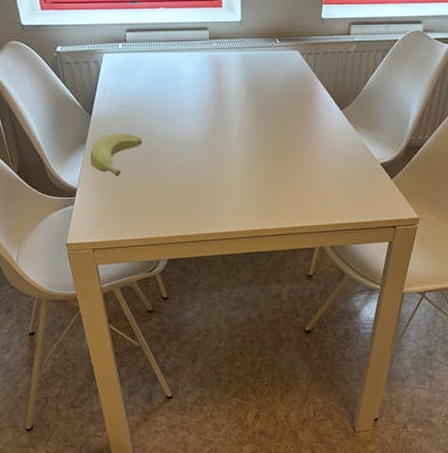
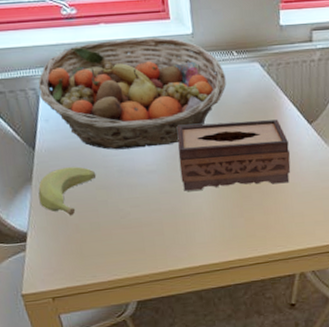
fruit basket: none [100,22,267,121] -> present [37,37,227,150]
tissue box: none [218,103,320,163] -> present [177,119,291,191]

